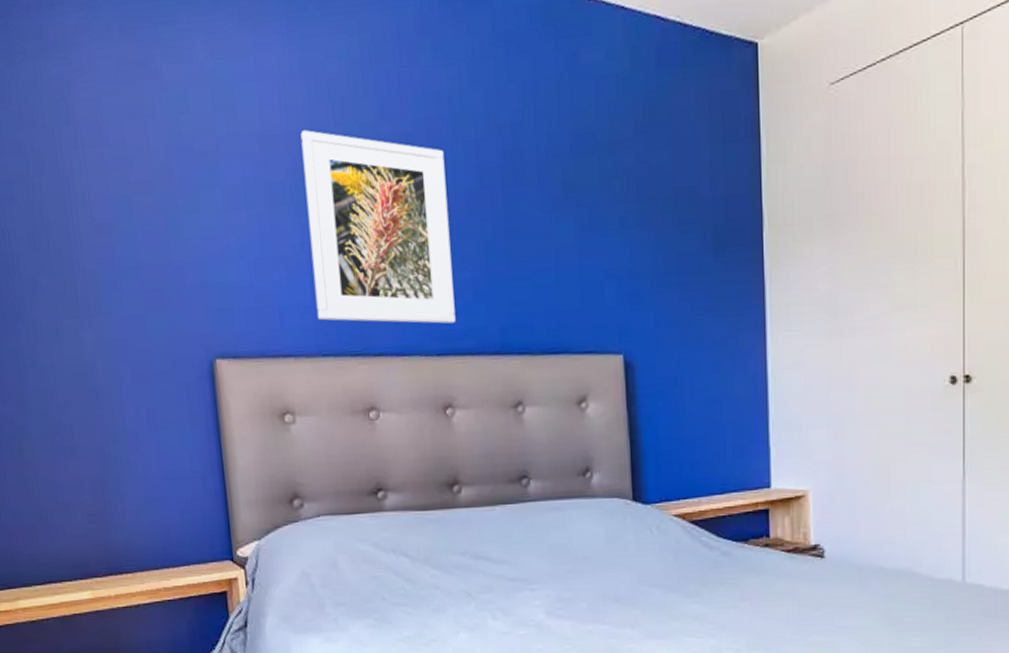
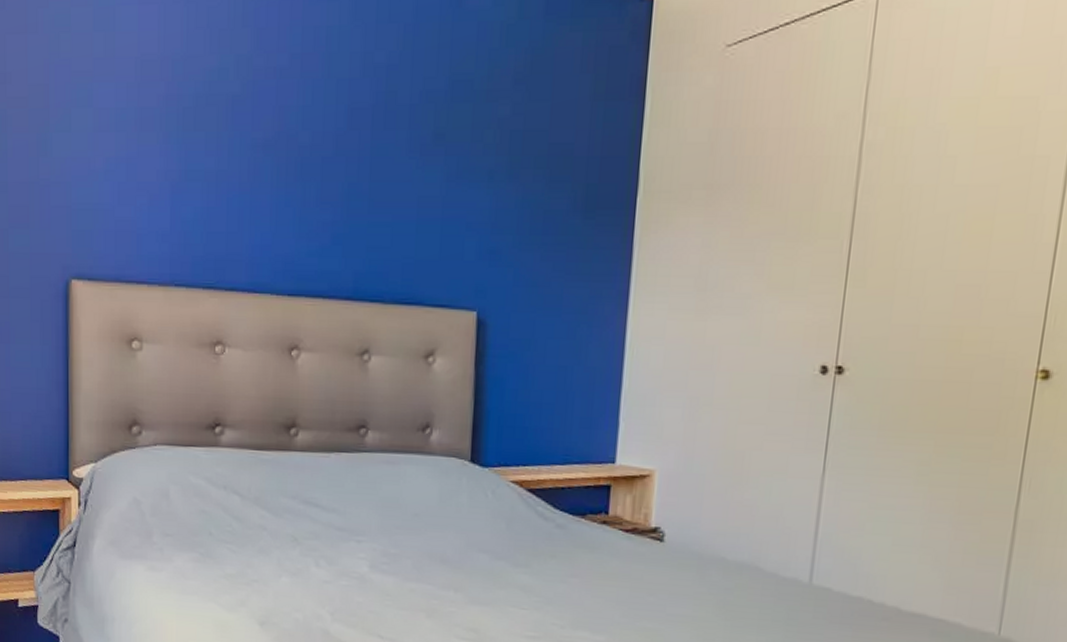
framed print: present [300,130,456,324] -> none [174,57,316,264]

